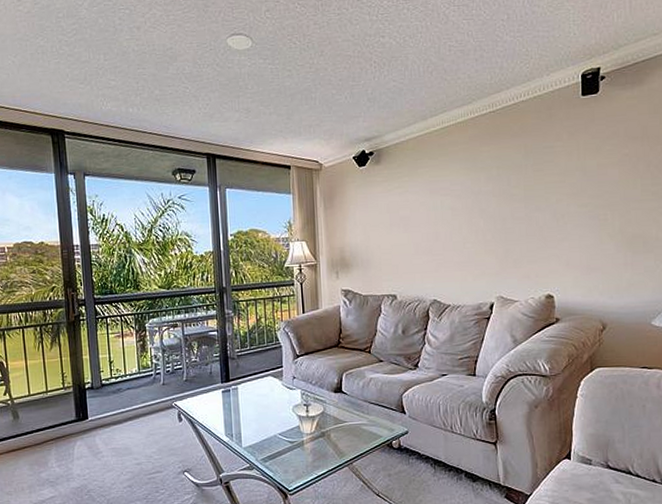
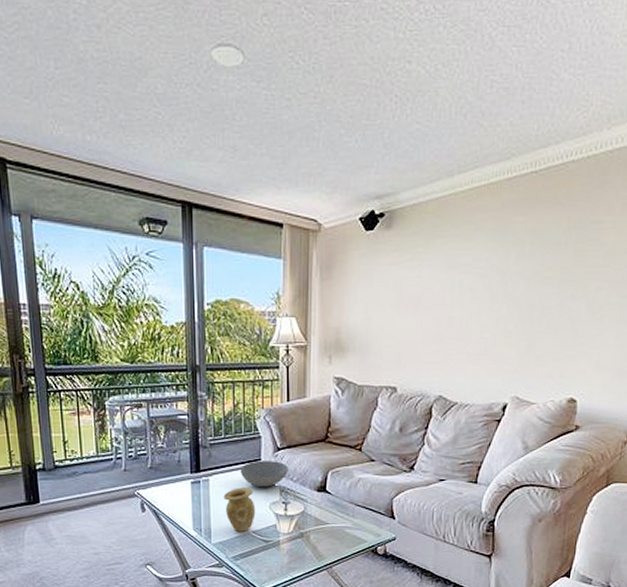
vase: none [251,393,281,435] -> present [223,487,256,532]
bowl: none [264,367,307,392] -> present [240,460,288,487]

